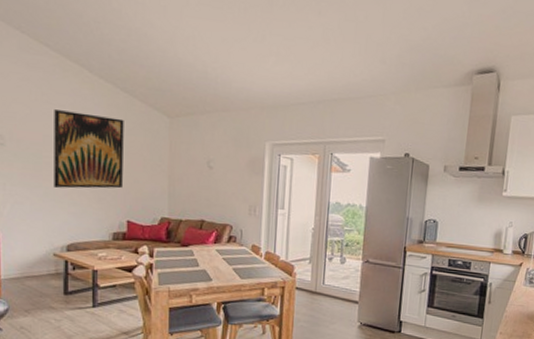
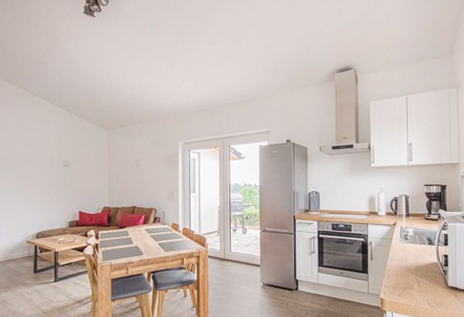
wall art: present [54,110,124,189] -> none [27,133,76,190]

